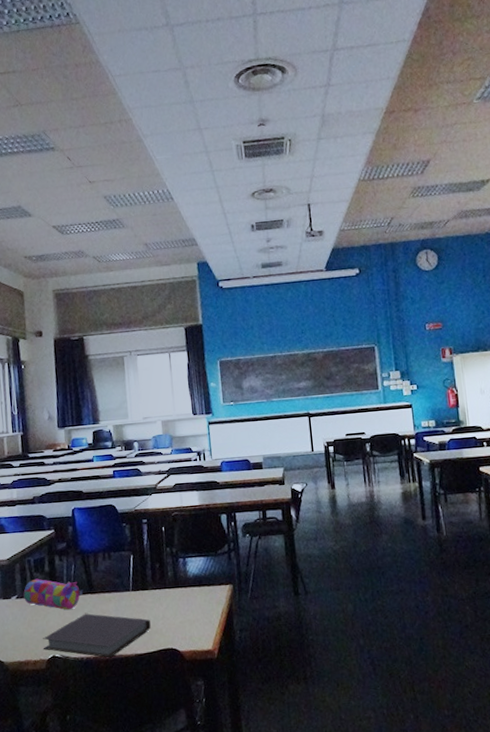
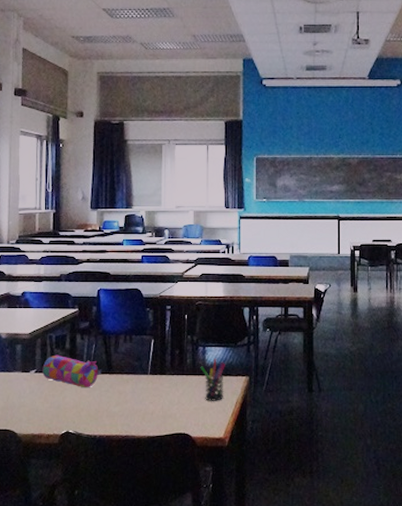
notebook: present [43,613,151,658] -> none [58,393,165,438]
pen holder: none [182,569,208,613] -> present [200,358,225,401]

